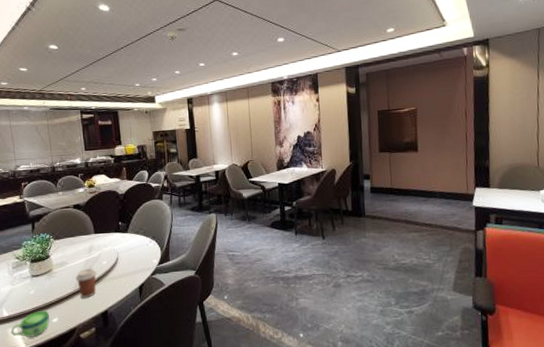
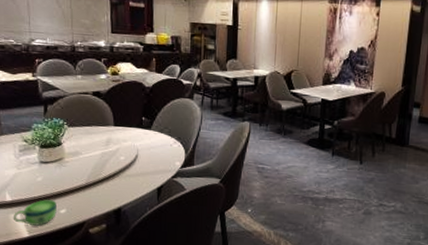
coffee cup: present [76,268,97,299] -> none [89,161,114,193]

